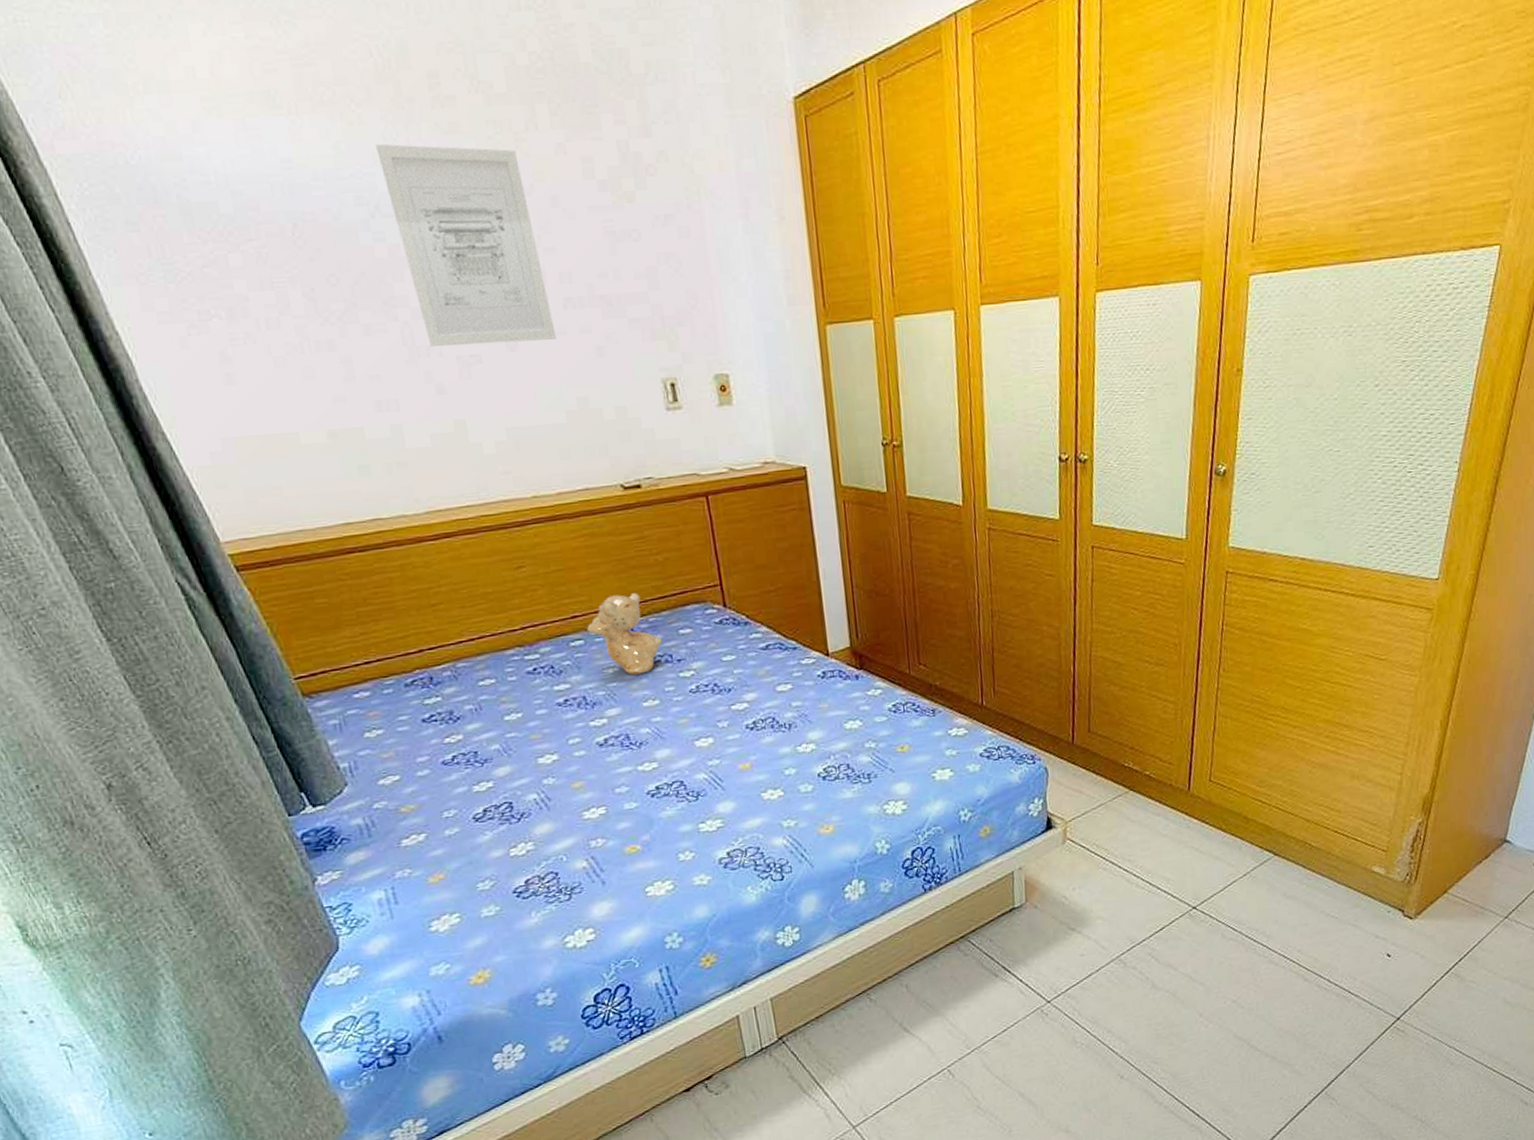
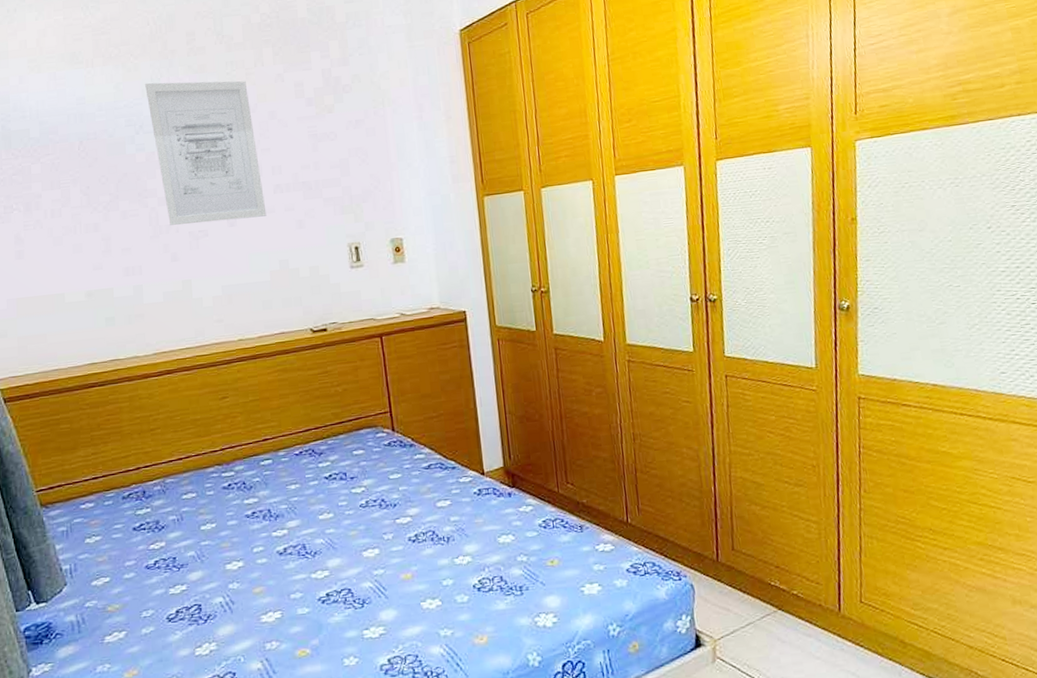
teddy bear: present [587,593,662,675] -> none [275,419,338,491]

